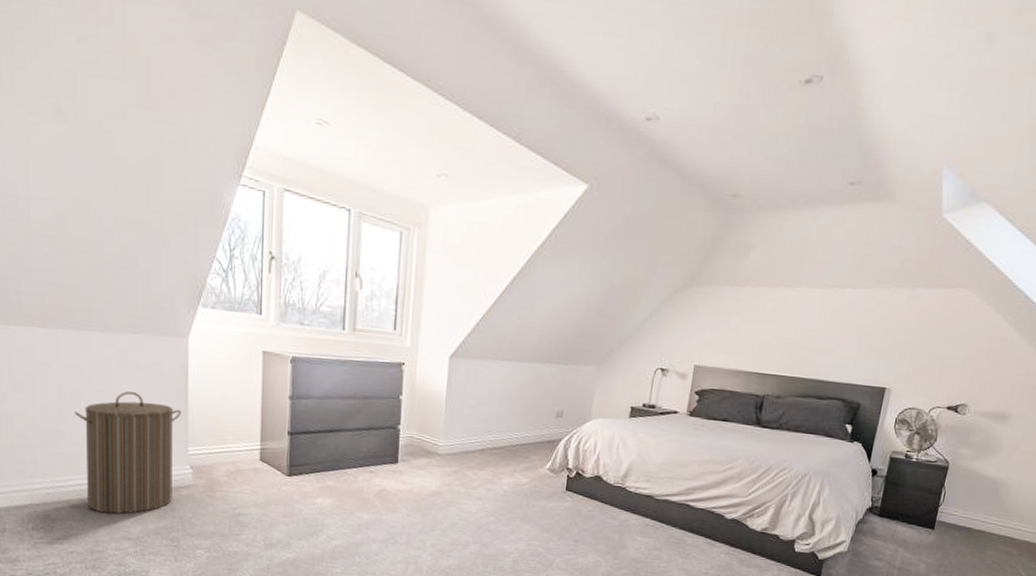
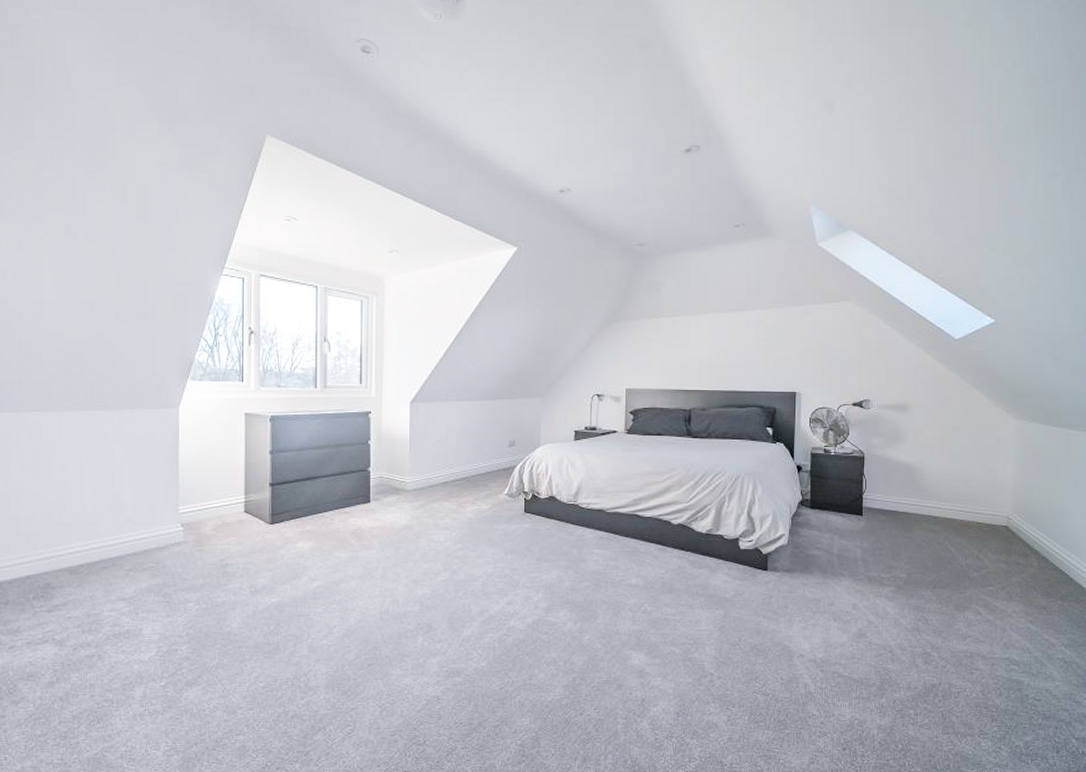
laundry hamper: present [73,391,181,514] -> none [75,461,173,577]

